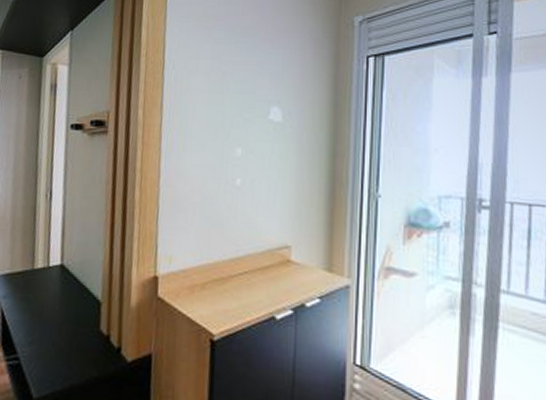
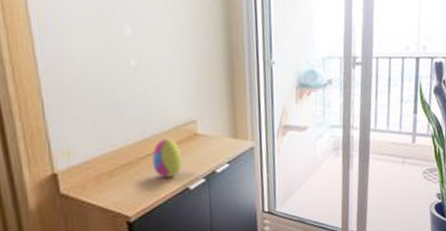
decorative egg: none [242,260,273,302] -> present [151,138,184,178]

